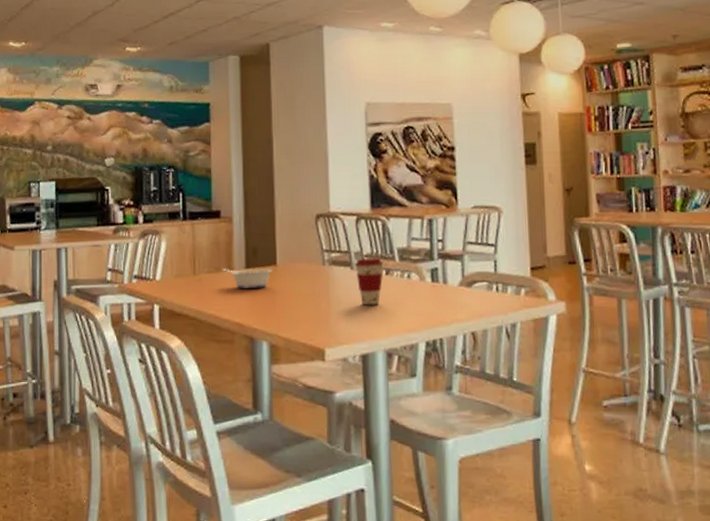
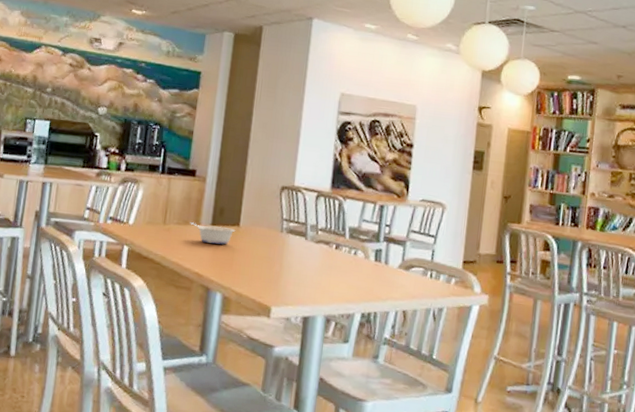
coffee cup: present [354,257,383,305] -> none [309,231,335,275]

